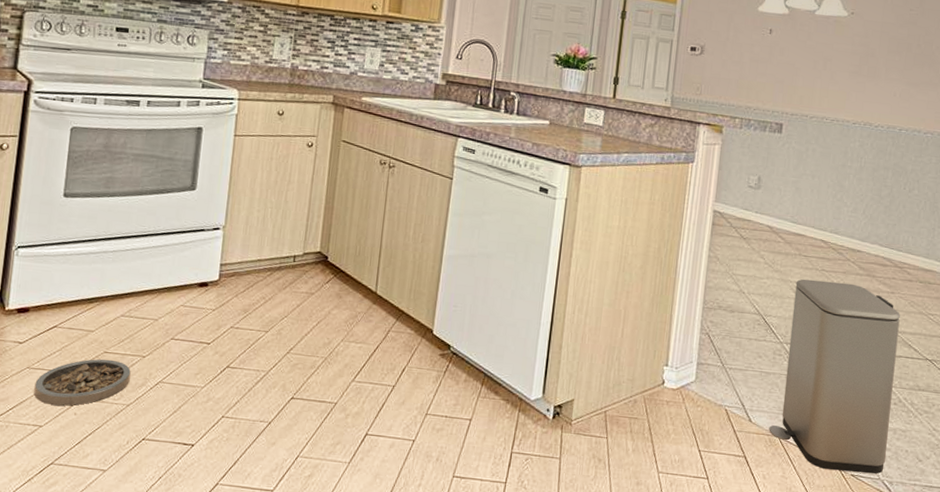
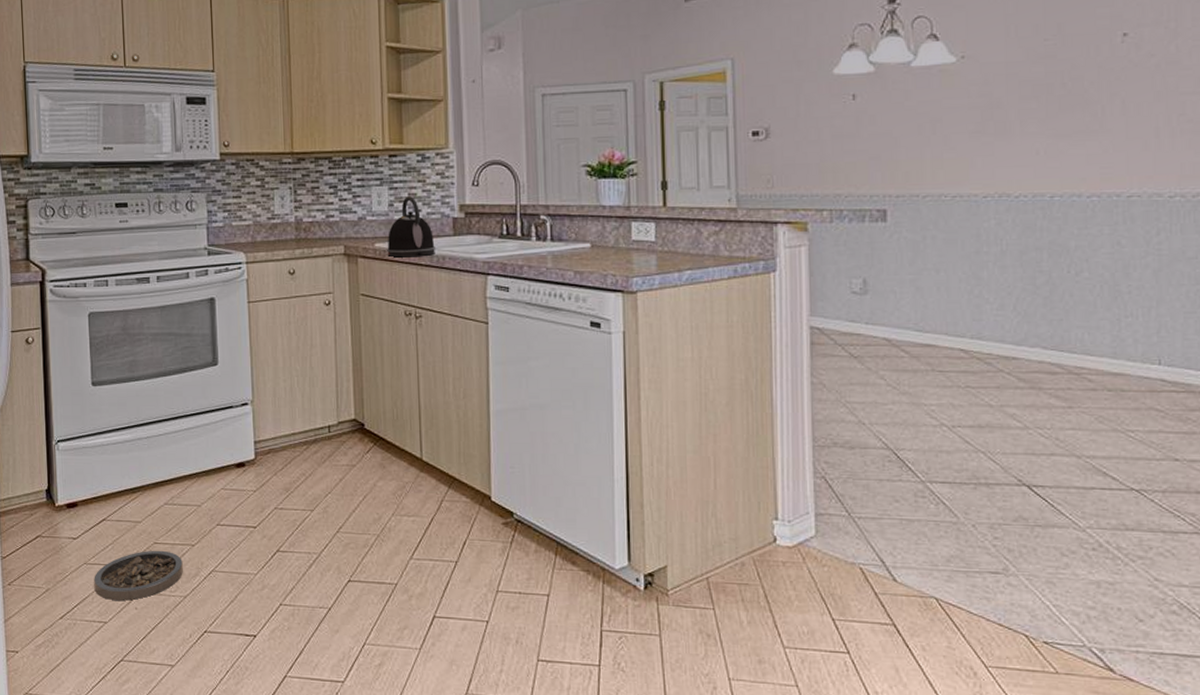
kettle: none [372,60,416,114] -> present [387,196,435,258]
pedal bin: present [769,279,900,473] -> none [921,400,1090,639]

